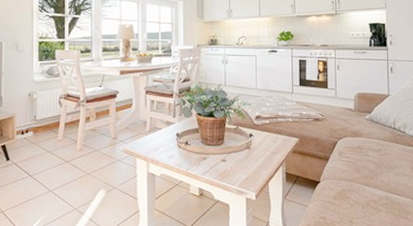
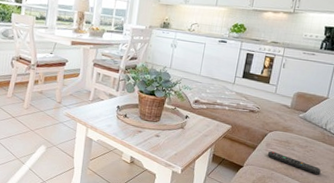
remote control: none [342,160,401,180] -> present [267,151,321,175]

